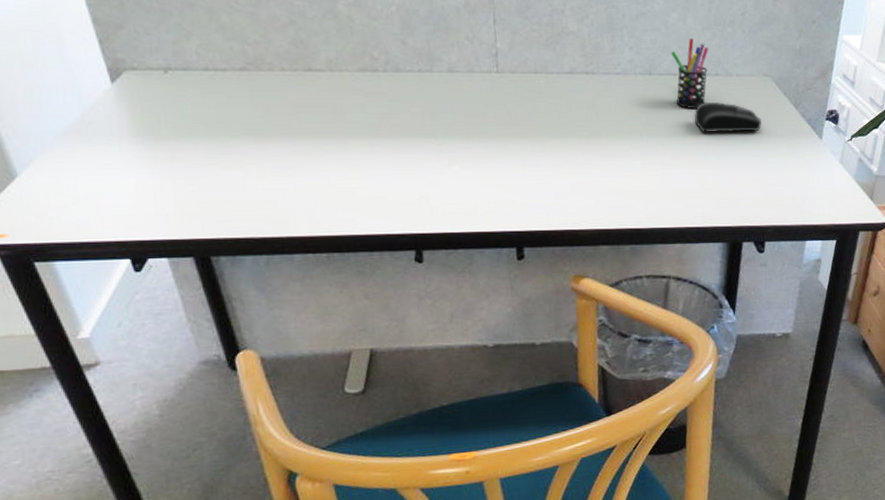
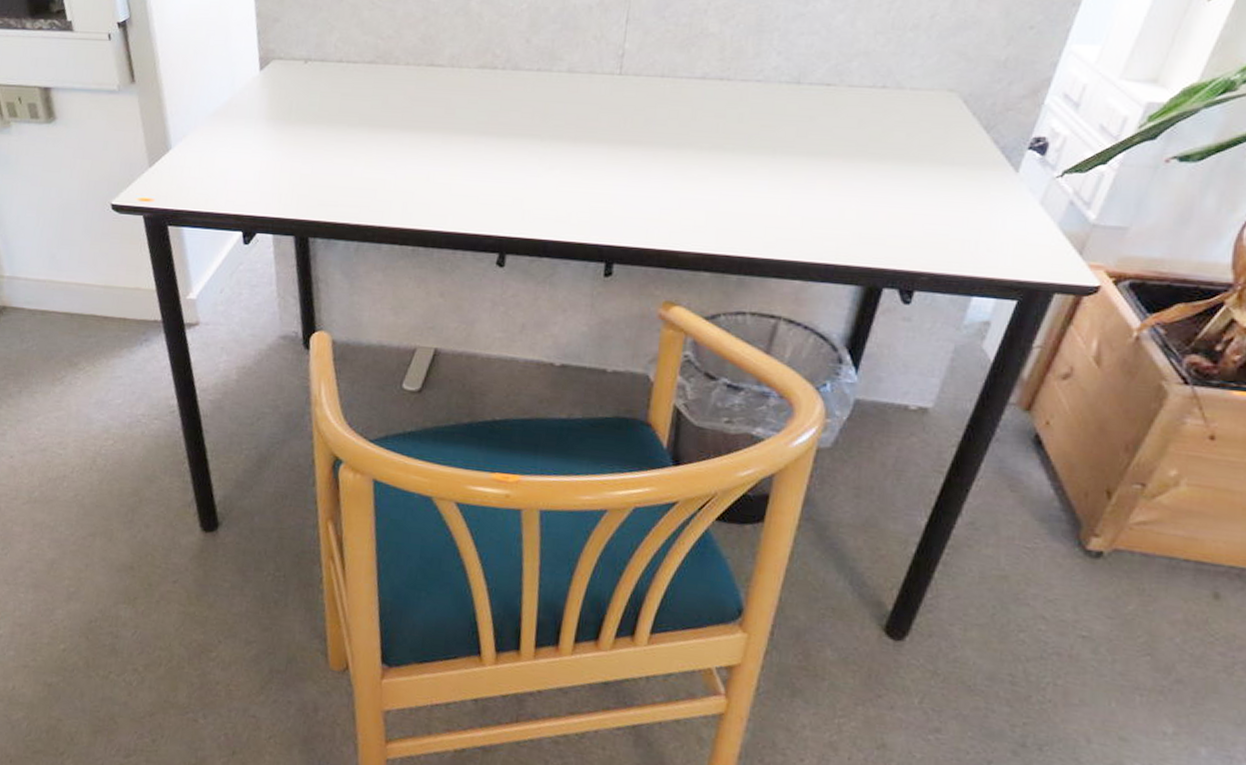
pen holder: present [671,39,708,108] -> none [825,44,878,125]
computer mouse: present [693,101,762,133] -> none [844,118,935,157]

